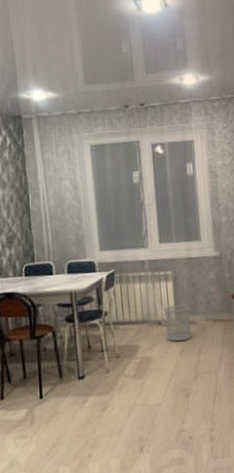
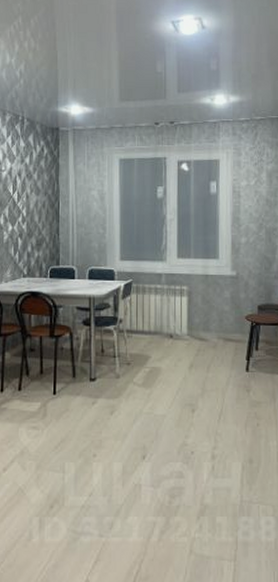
wastebasket: present [164,304,192,342] -> none [177,320,202,357]

